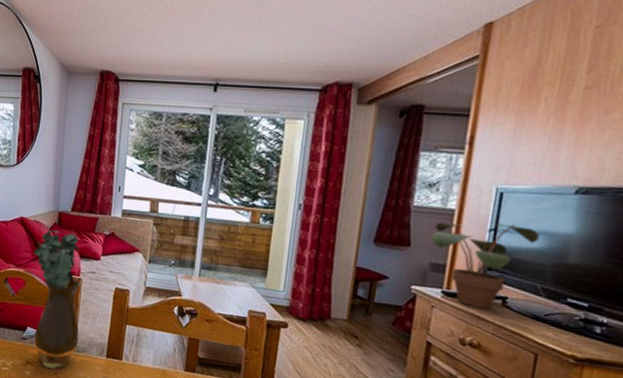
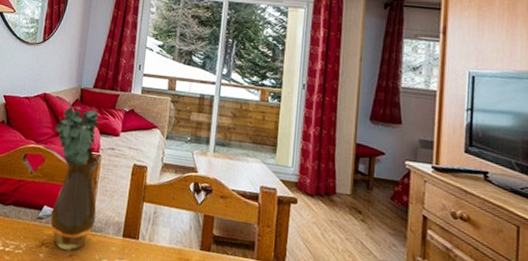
potted plant: present [430,222,540,310] -> none [418,102,509,184]

